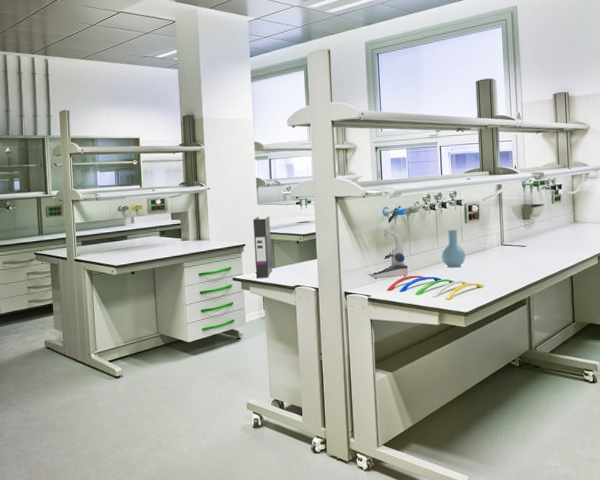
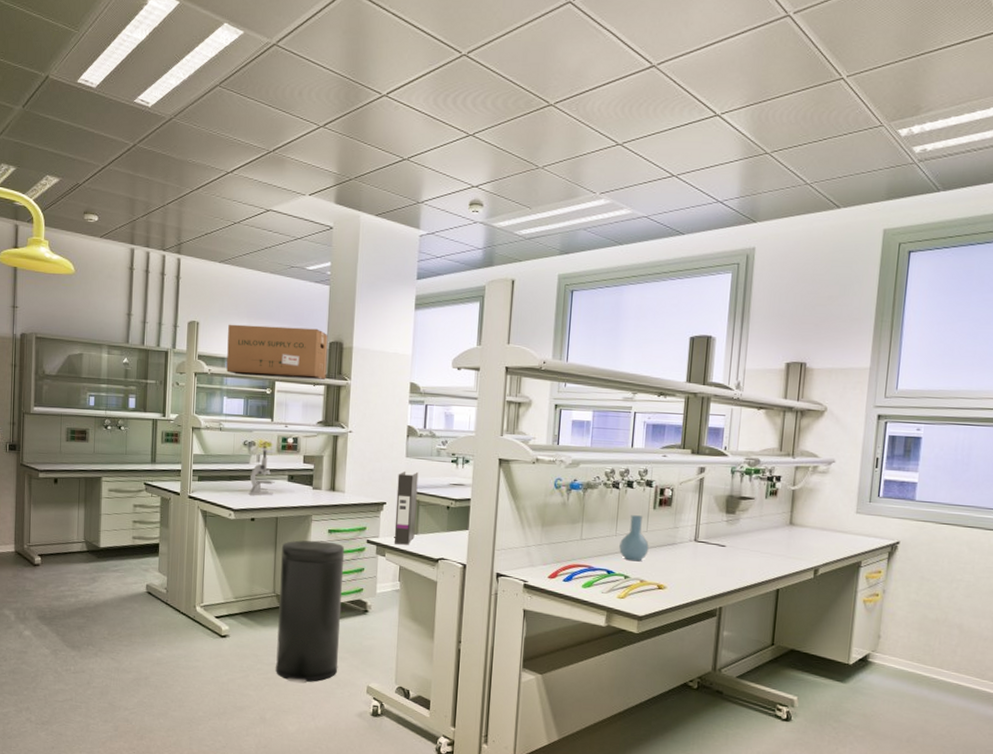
box: none [95,106,183,152] -> present [226,324,328,380]
microscope: none [127,212,149,252] -> present [248,450,275,496]
pedal bin: none [160,283,220,408] -> present [276,540,345,683]
microscope: present [366,208,409,280] -> none [525,481,577,565]

